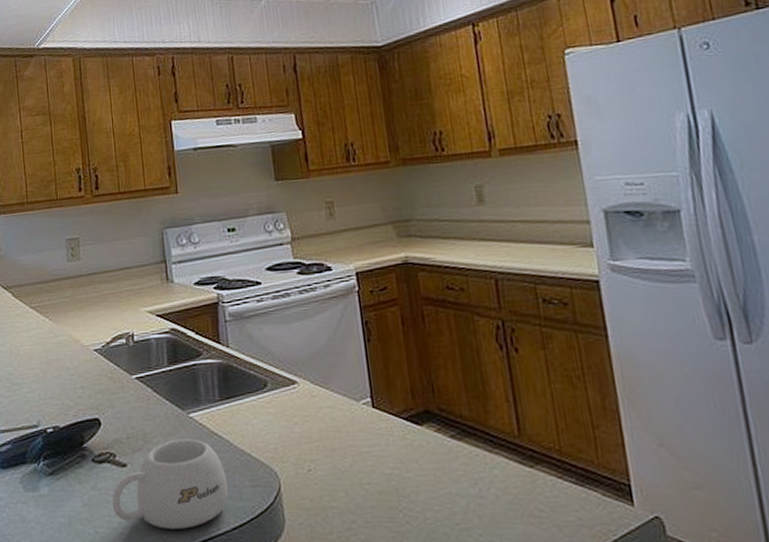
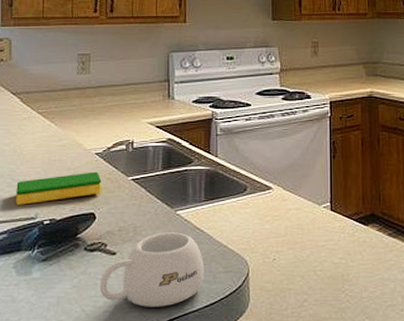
dish sponge: none [16,370,105,412] -> present [16,171,102,205]

